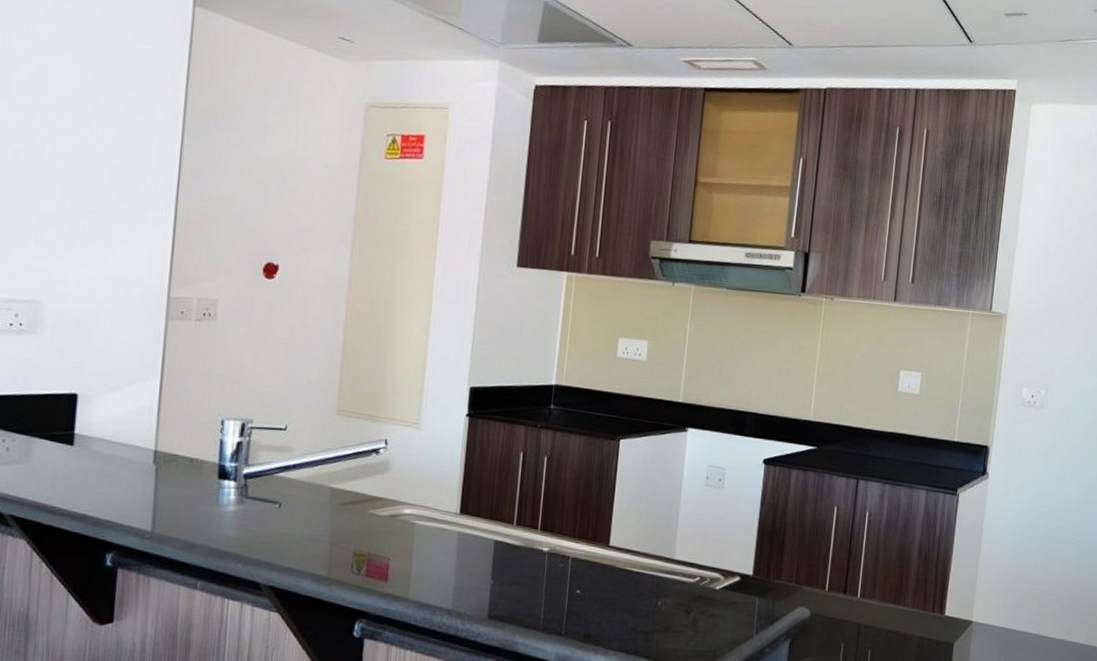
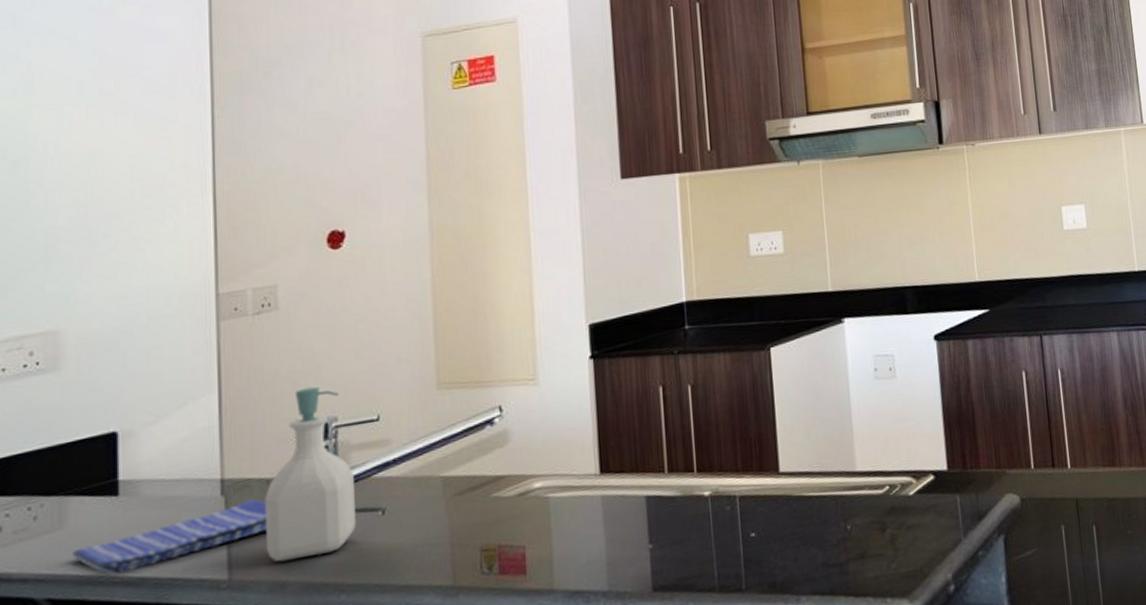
dish towel: none [33,471,189,509] -> present [71,499,268,576]
soap bottle: none [184,390,260,529] -> present [265,386,356,562]

